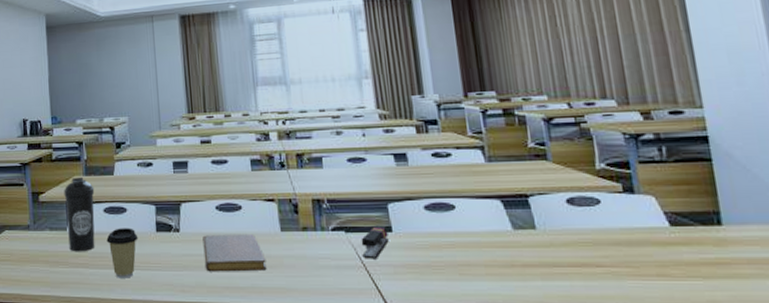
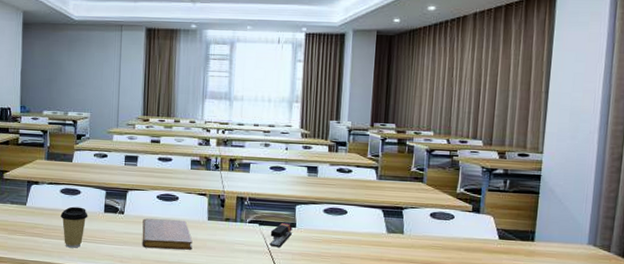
water bottle: present [64,176,95,252] -> none [26,160,54,224]

